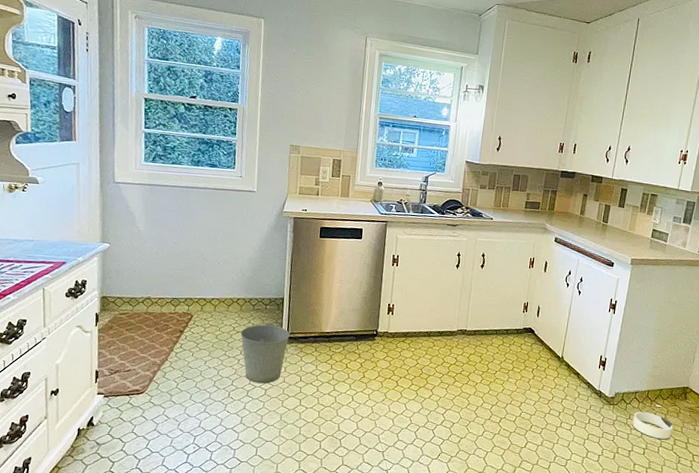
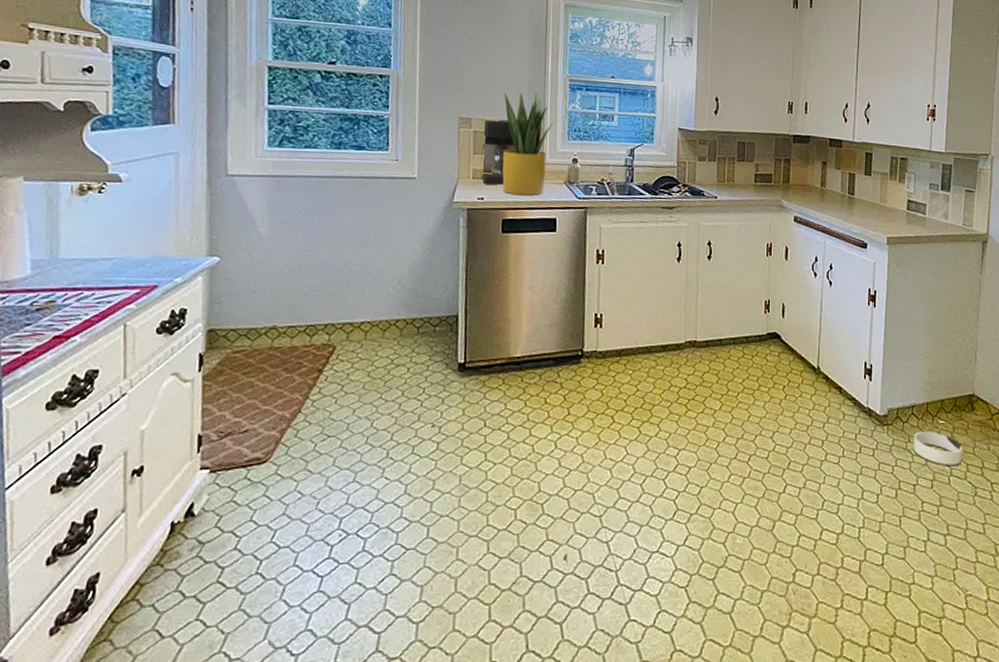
bucket: present [240,322,290,384] -> none [401,349,468,435]
coffee maker: none [305,147,334,200] -> present [480,119,517,185]
planter: none [321,126,365,210] -> present [502,92,554,196]

